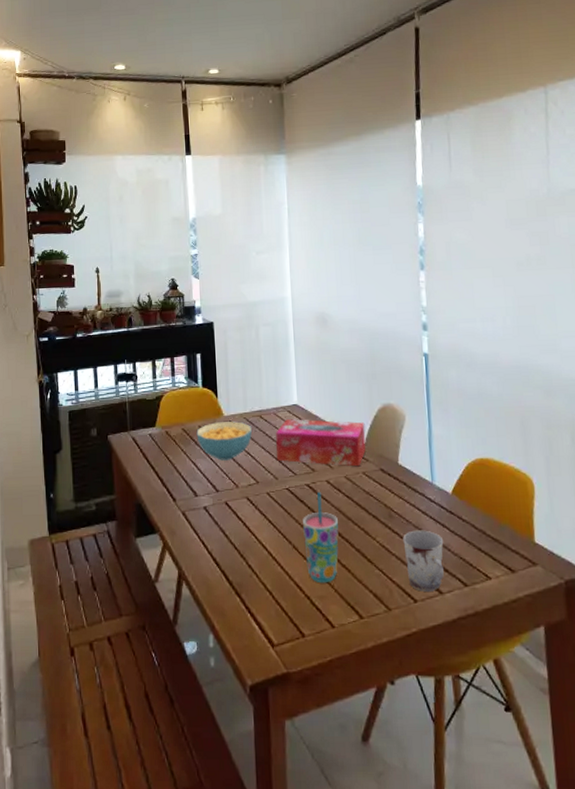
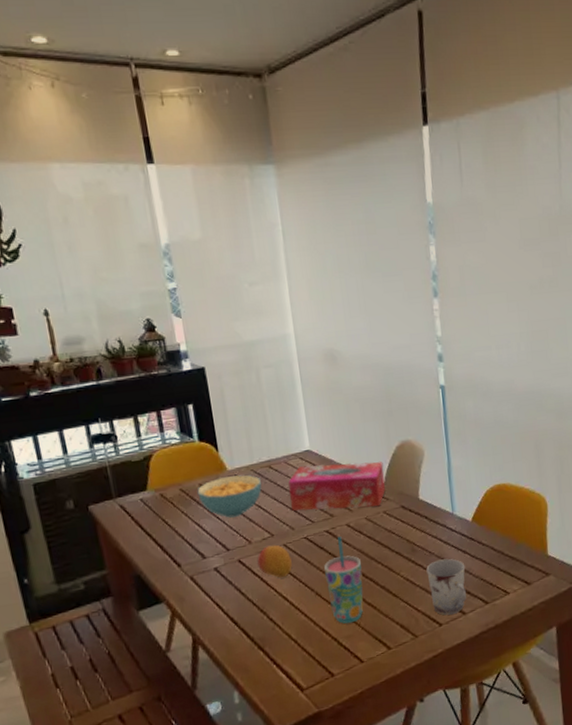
fruit: none [242,492,273,526] -> present [257,544,292,578]

